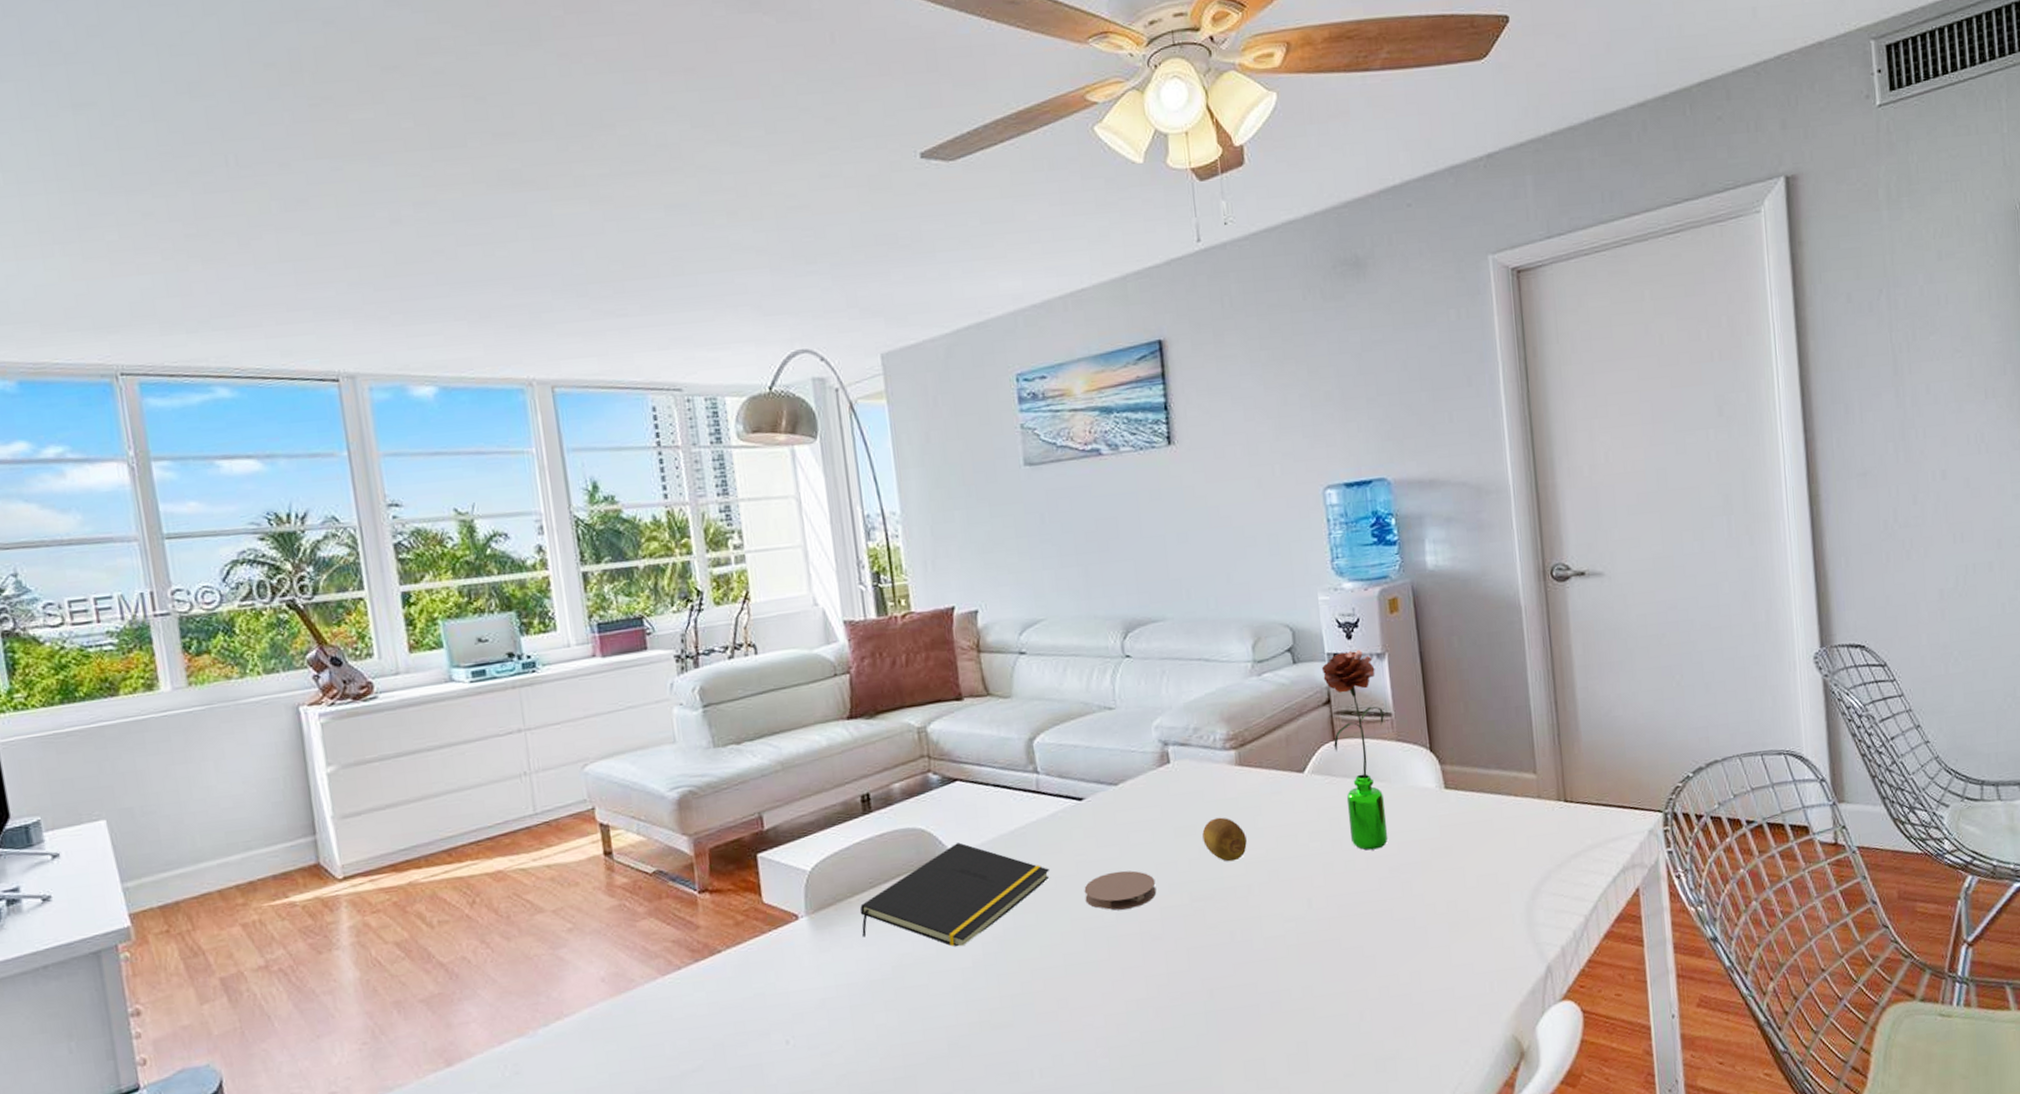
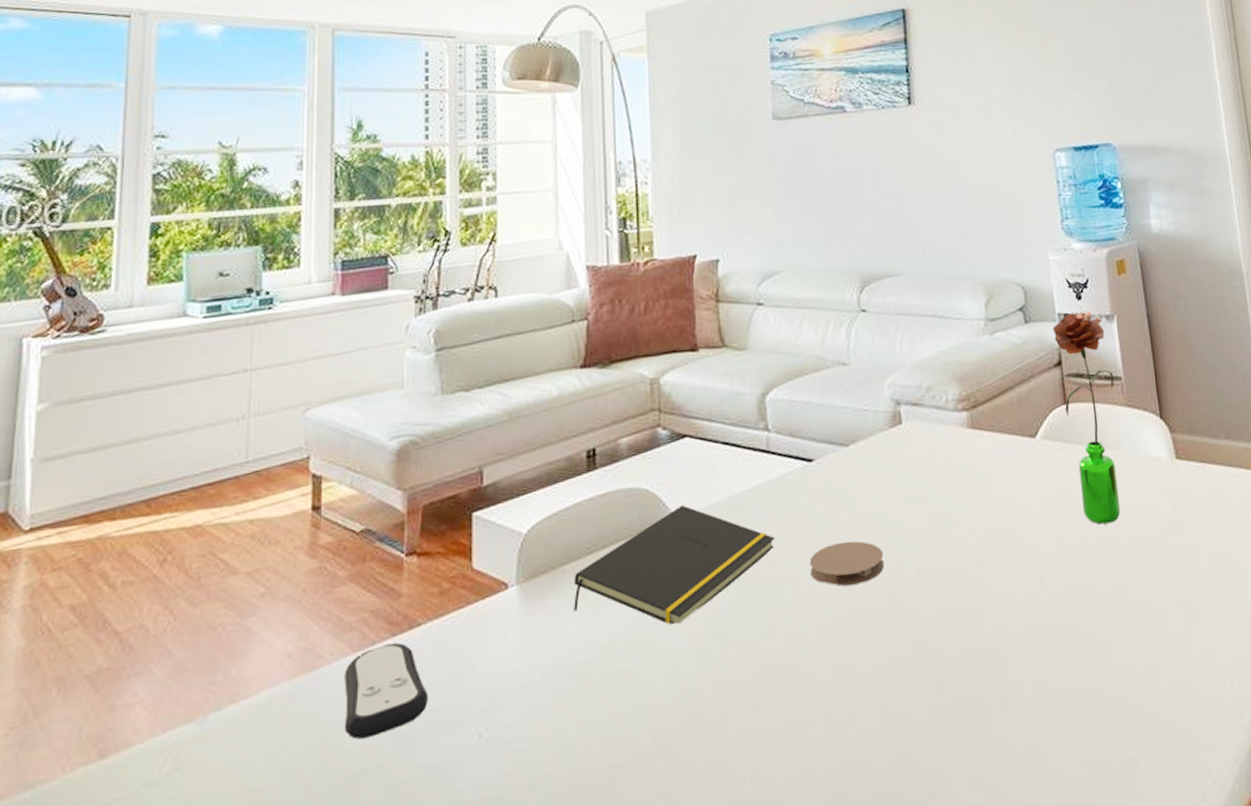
remote control: none [656,967,737,1047] -> present [344,643,429,739]
fruit: present [1202,817,1247,862] -> none [933,484,978,534]

